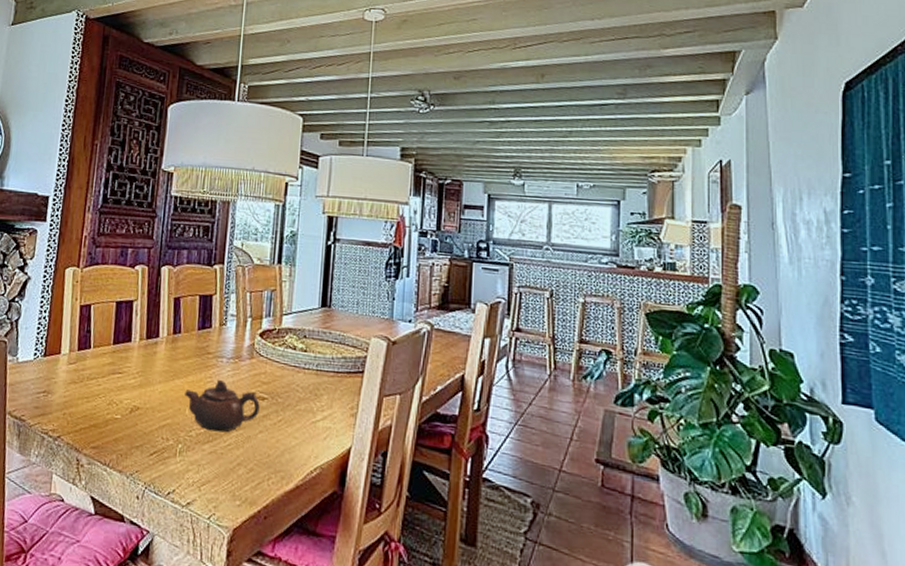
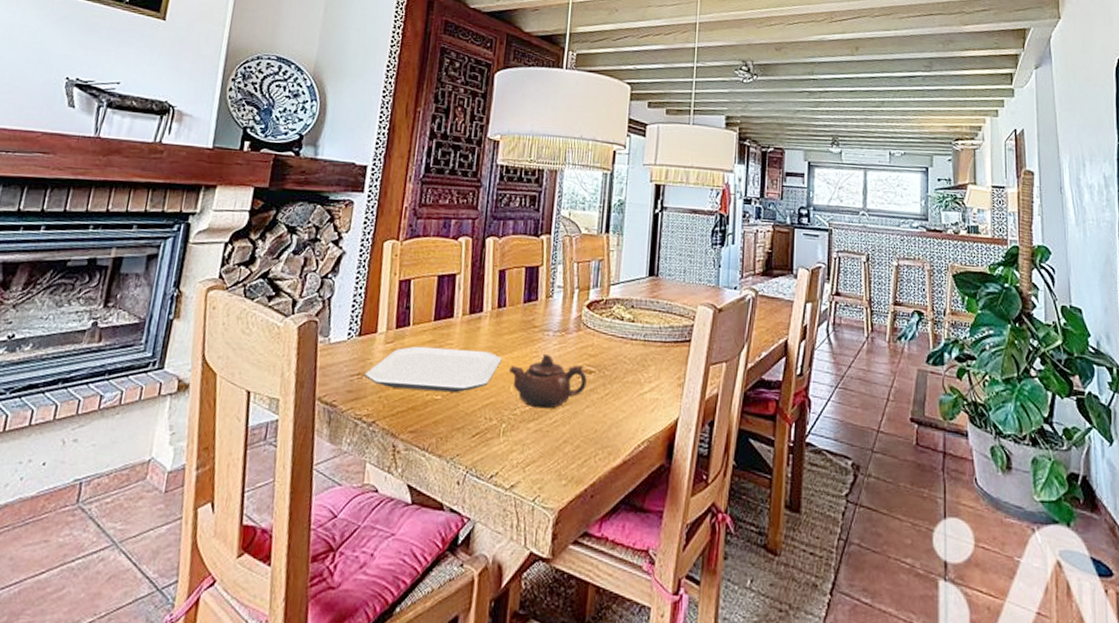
plate: none [50,367,178,413] -> present [364,346,502,392]

